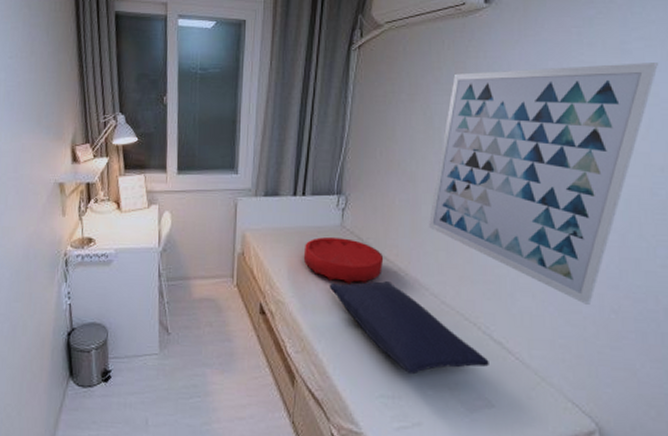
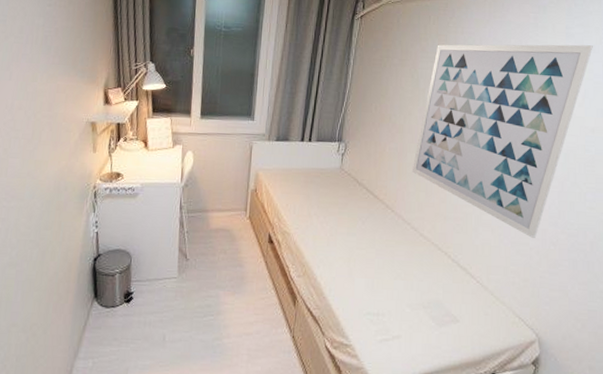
cushion: present [303,237,384,284] -> none [307,178,375,219]
pillow: present [330,281,489,375] -> none [329,216,456,295]

